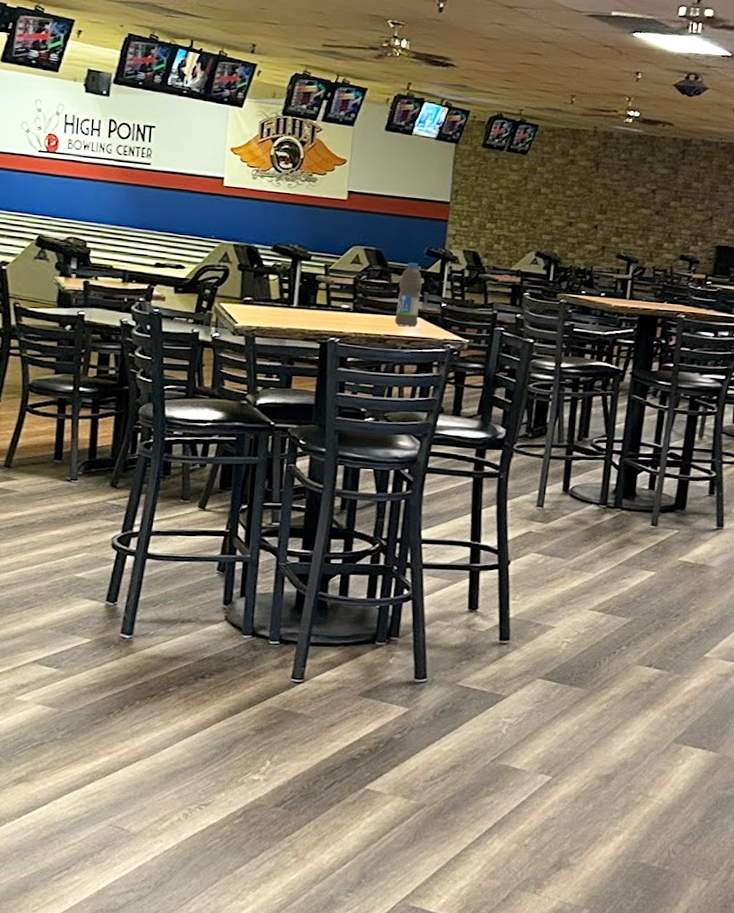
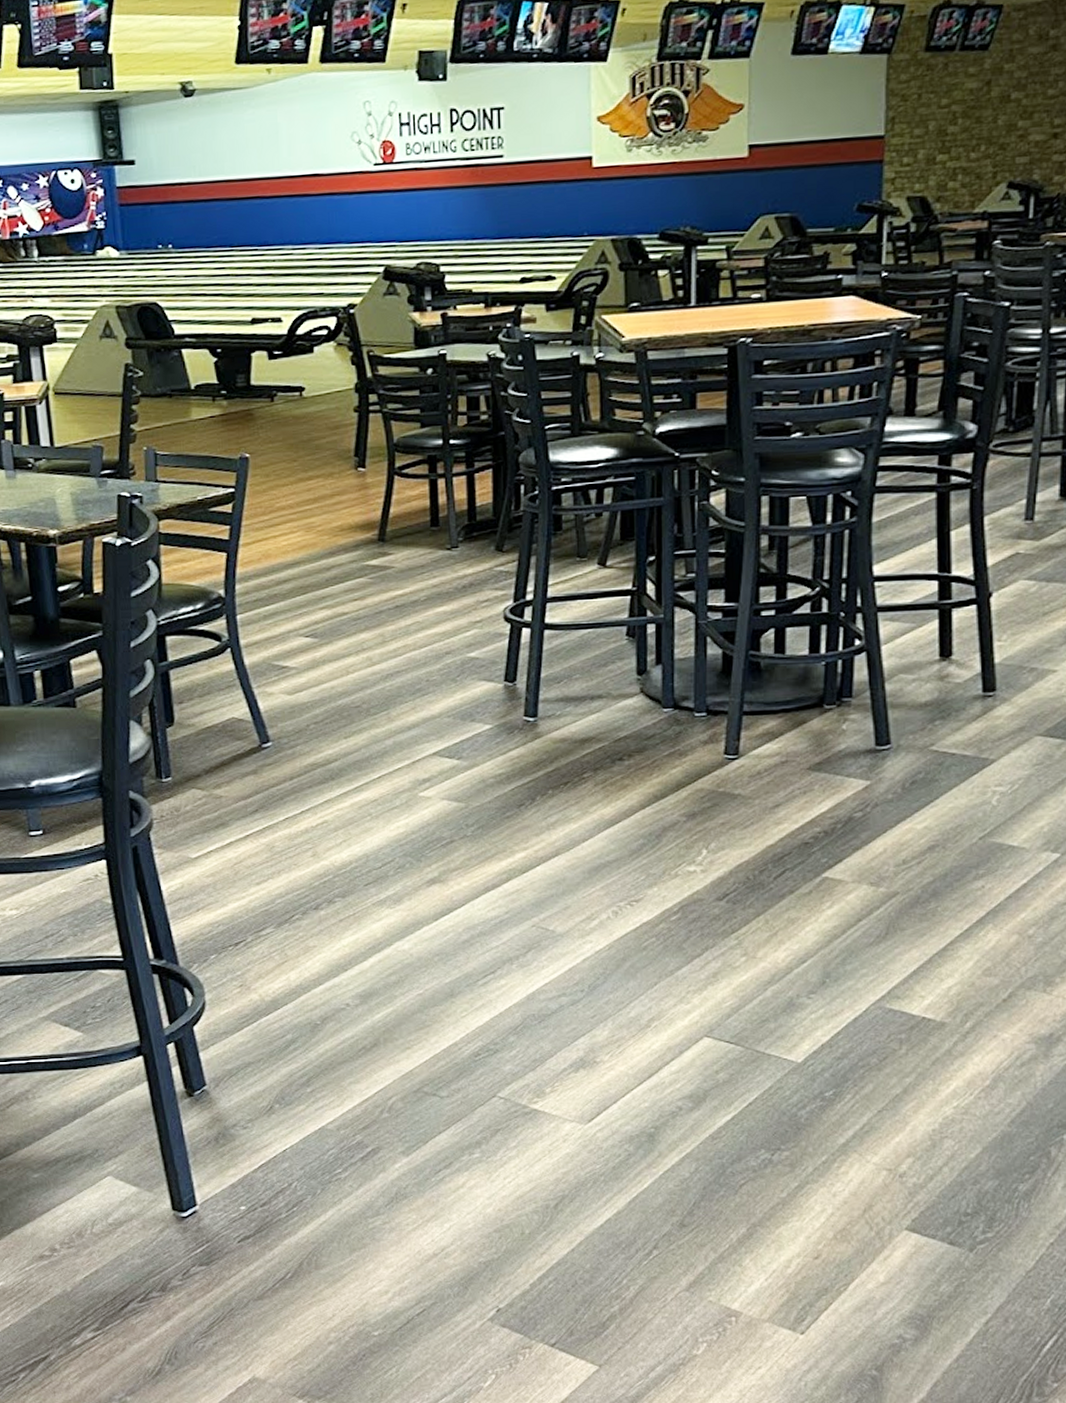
water bottle: present [395,262,422,328] -> none [821,224,854,311]

